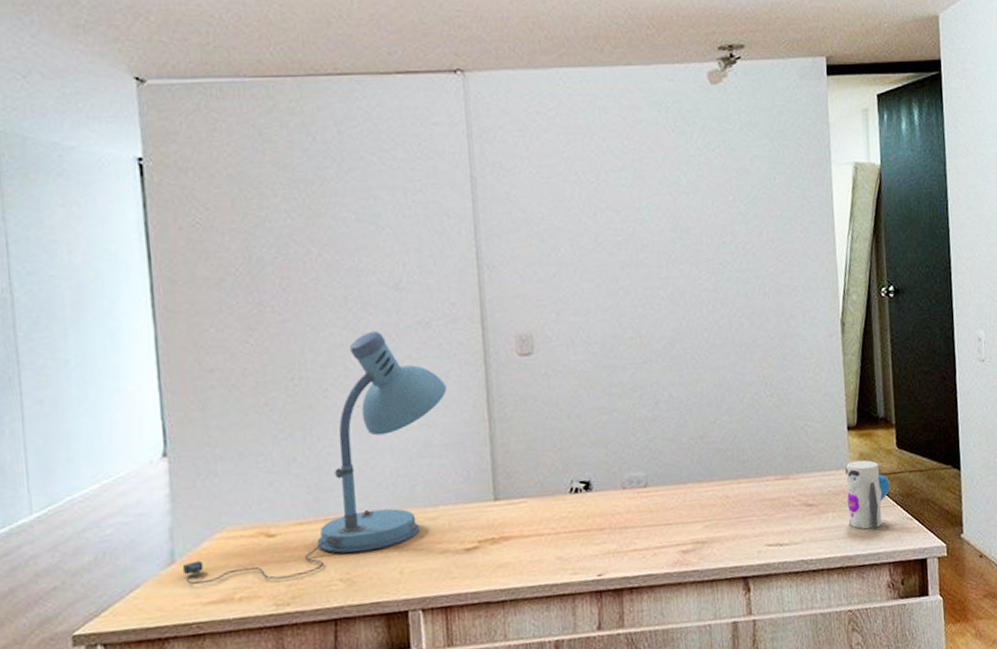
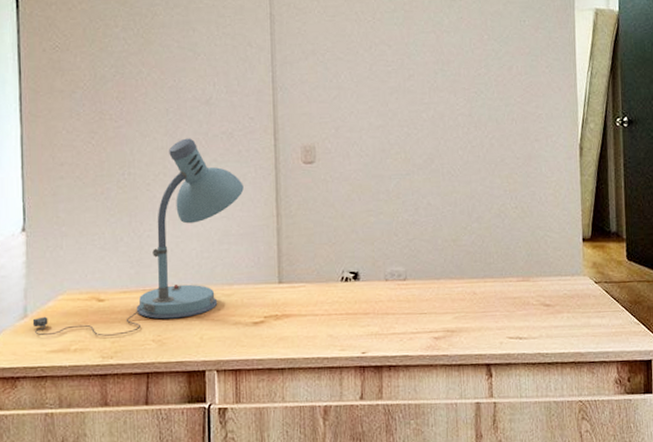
toy: present [845,460,890,531] -> none [580,268,620,332]

